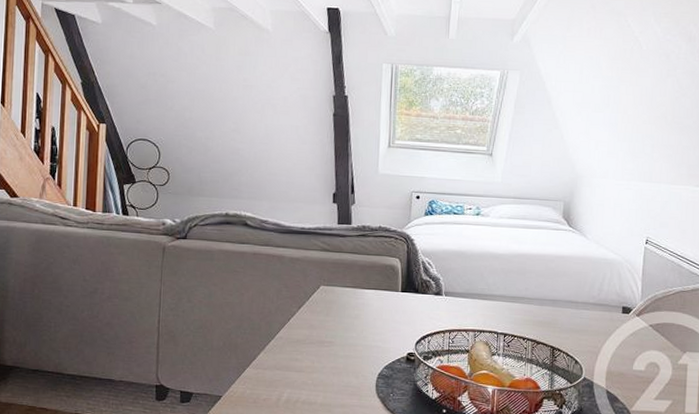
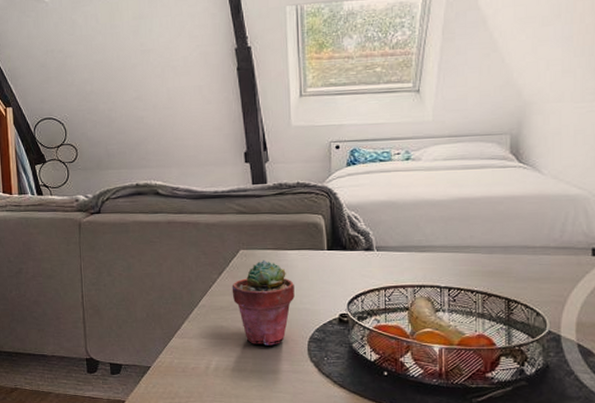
potted succulent: none [309,296,369,380] -> present [231,259,295,346]

